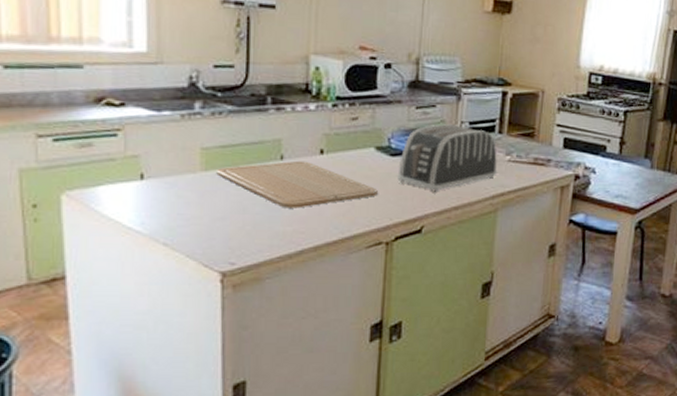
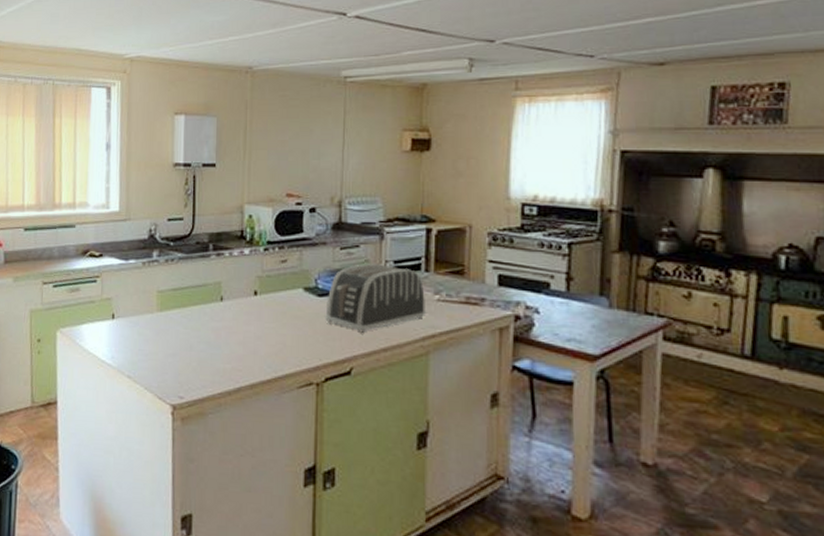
chopping board: present [216,160,378,209] -> none [169,301,307,347]

